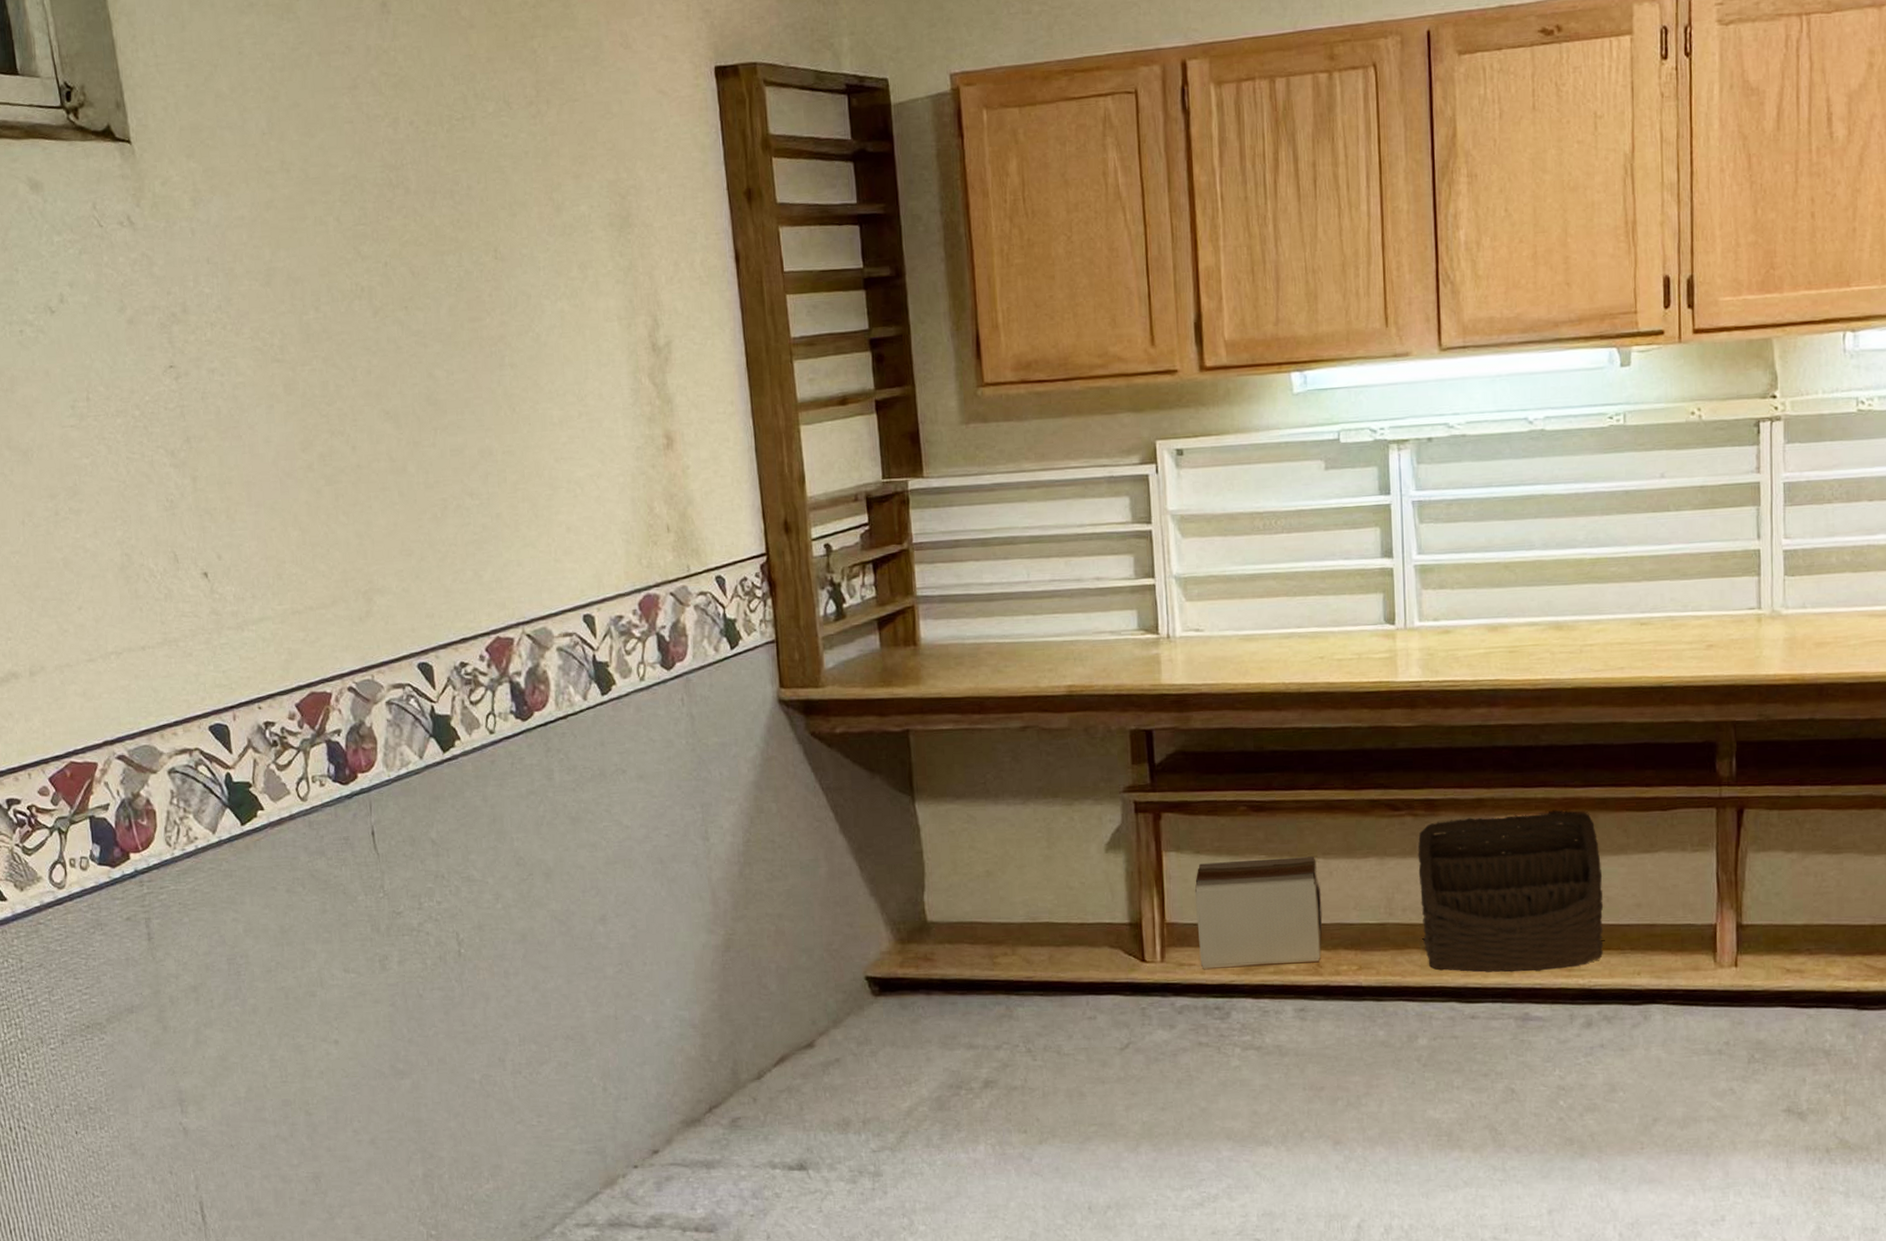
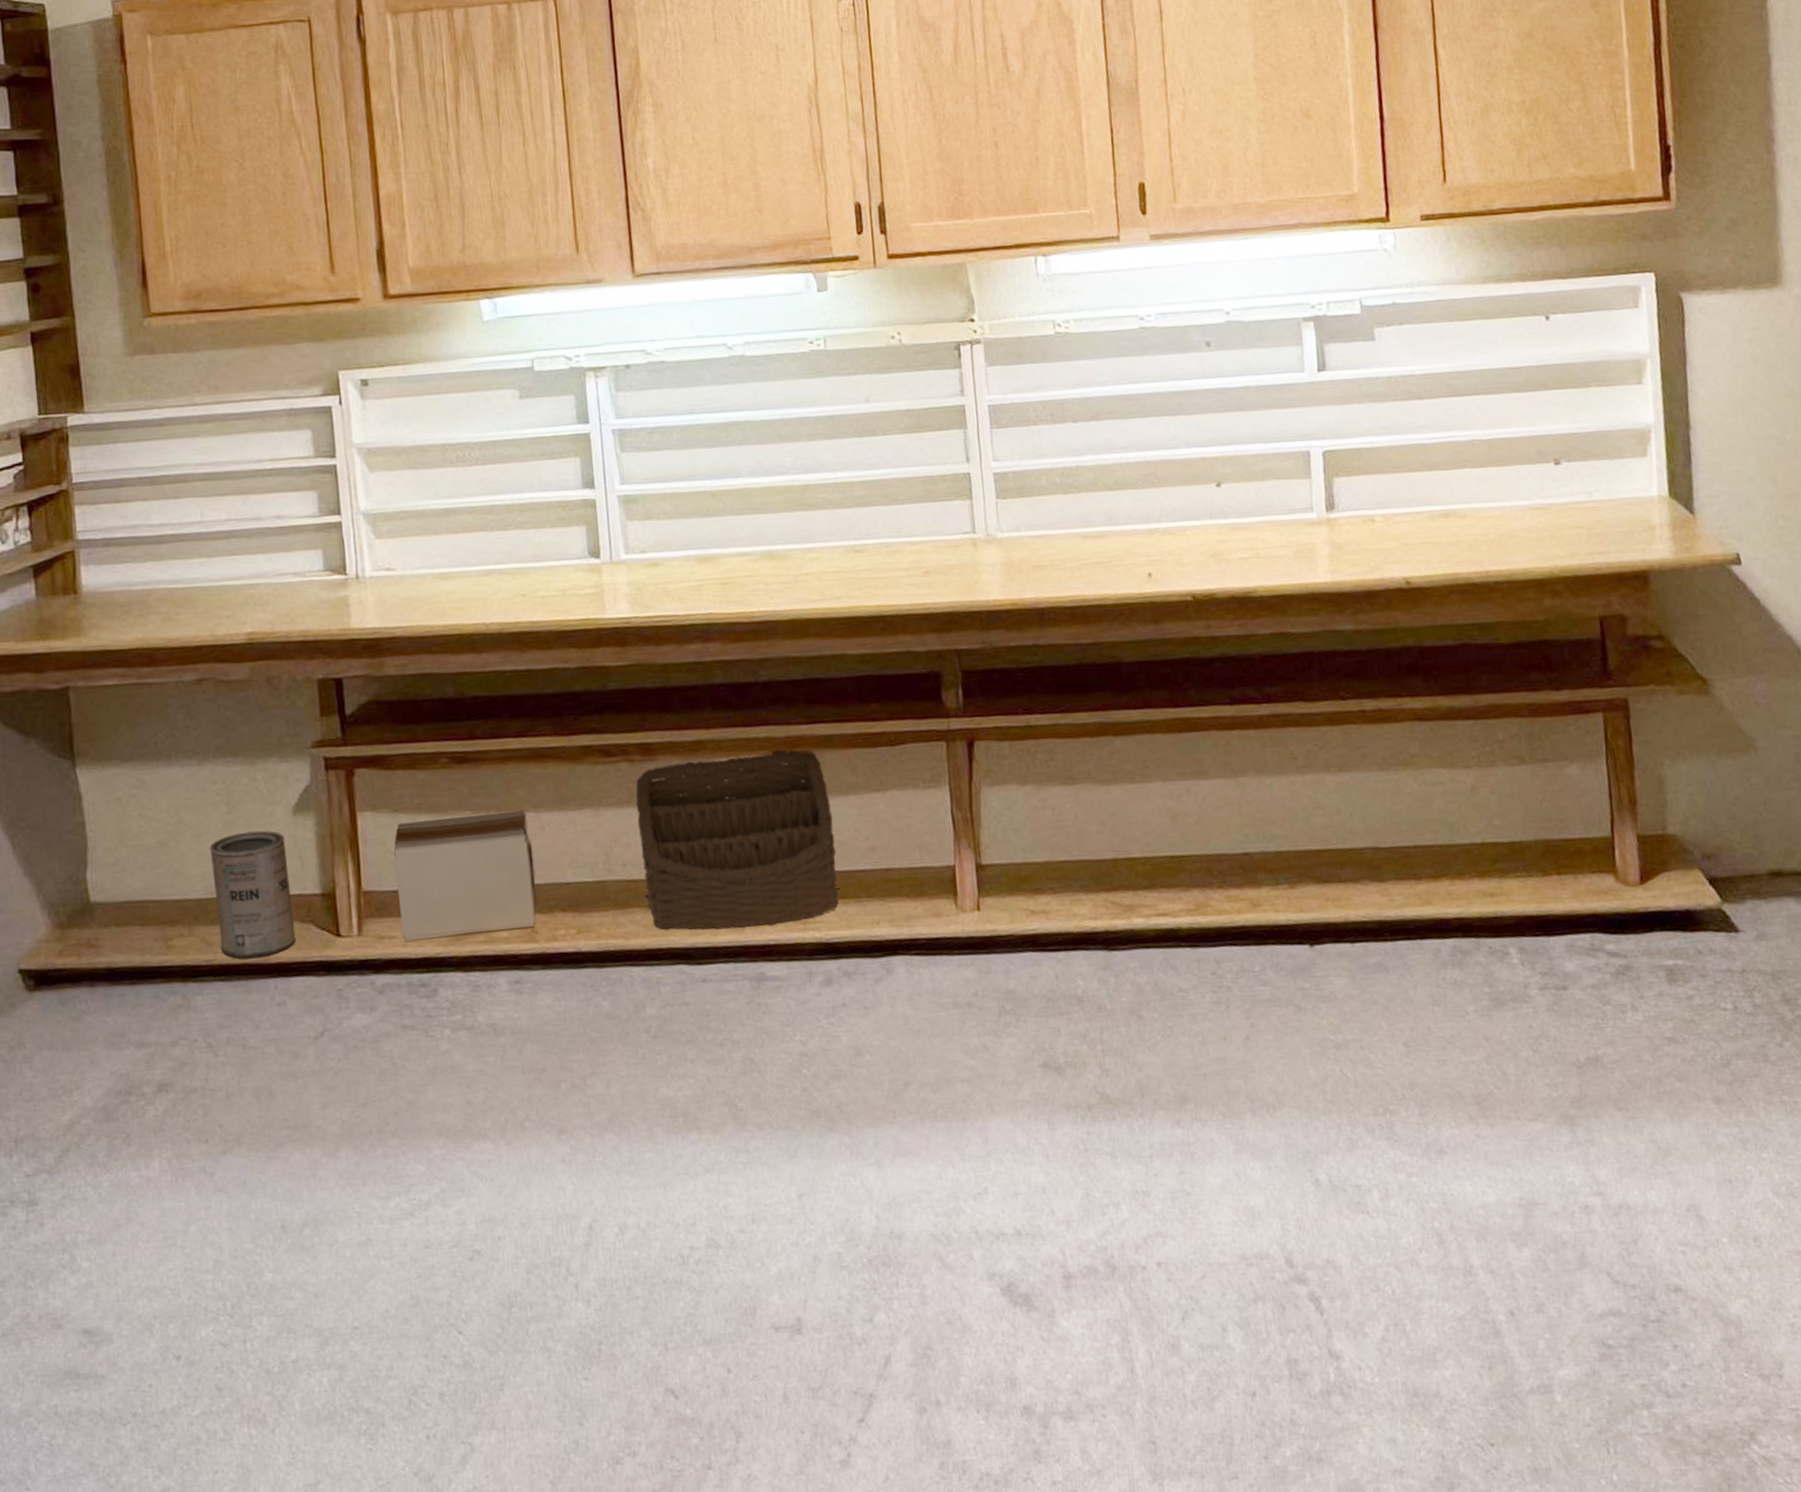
paint can: none [1031,865,1106,978] -> present [209,830,296,960]

